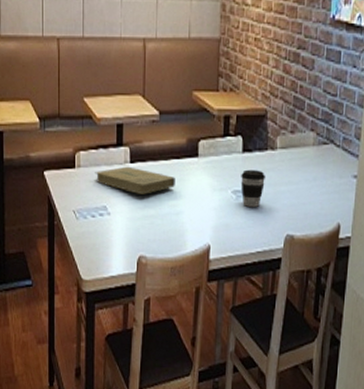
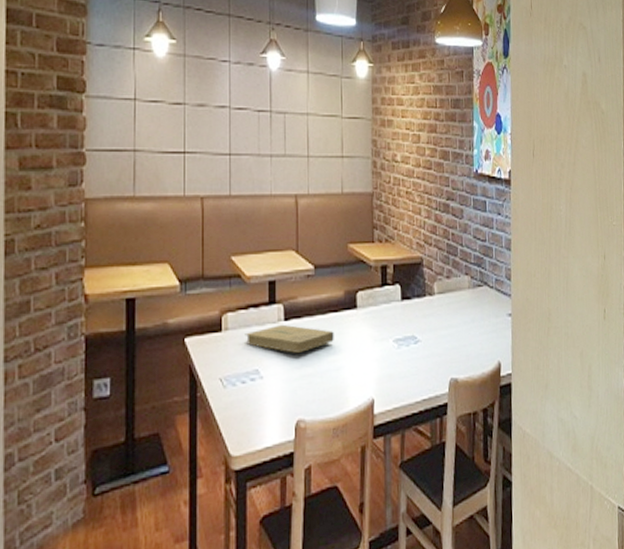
coffee cup: present [240,169,265,208] -> none [401,316,426,355]

